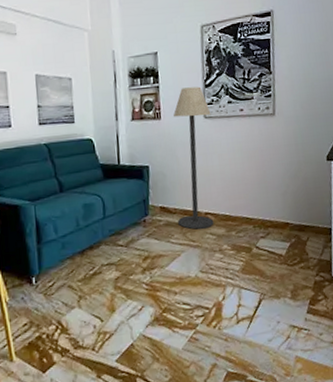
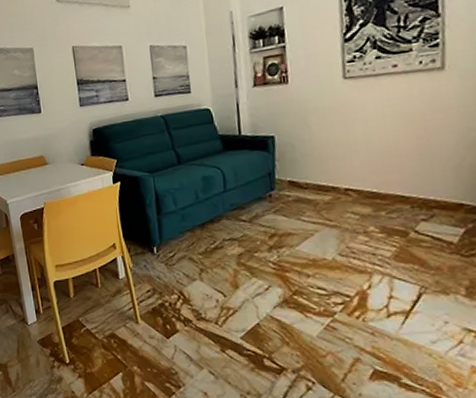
floor lamp: present [173,86,214,230] -> none [304,42,357,207]

